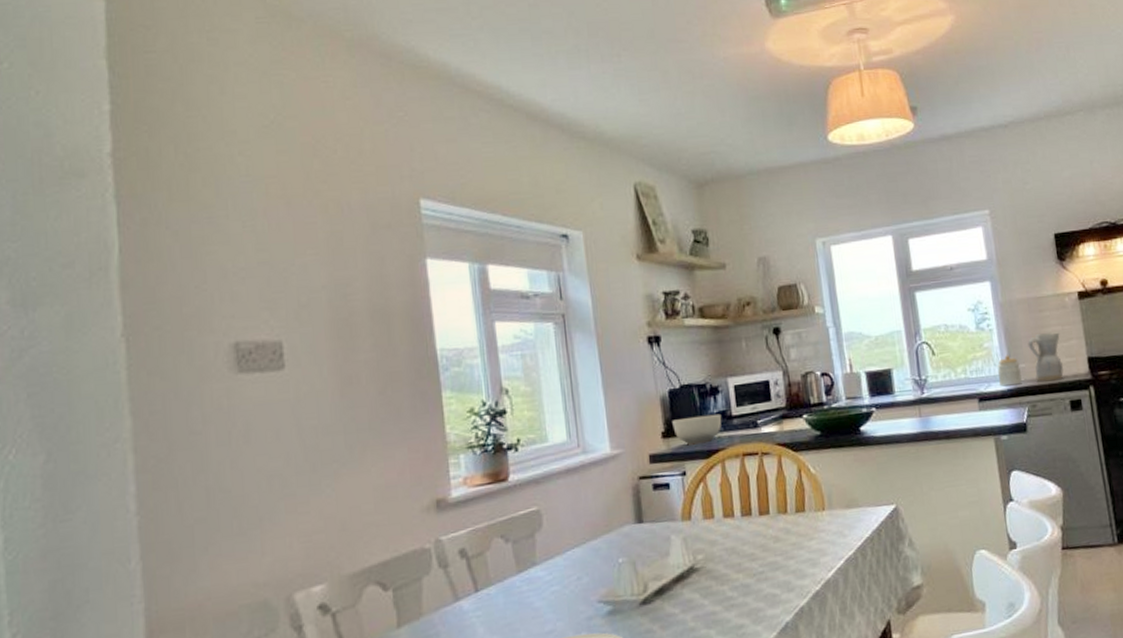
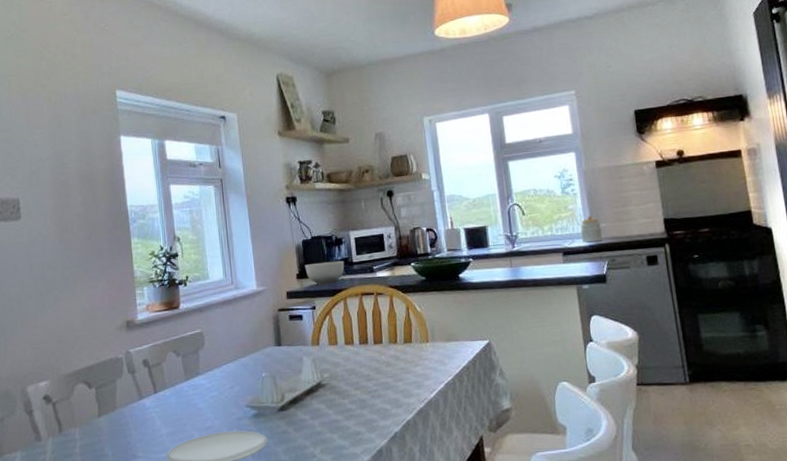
ceramic pitcher: present [1027,332,1064,382] -> none [608,196,641,240]

